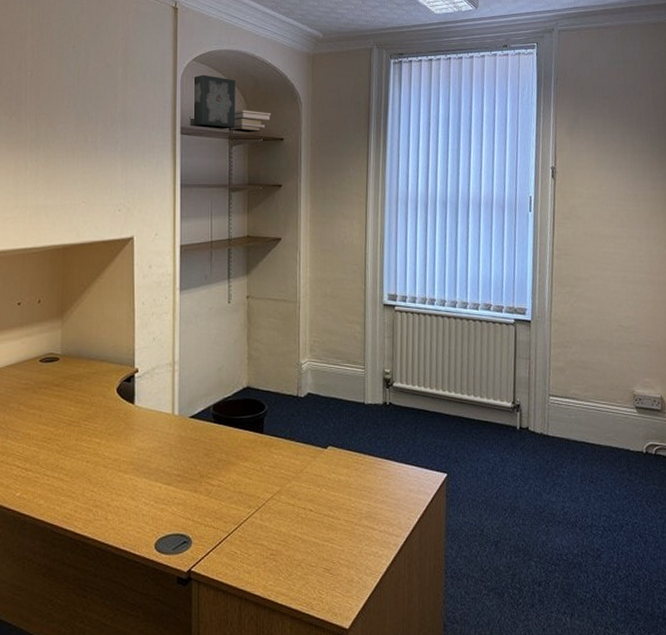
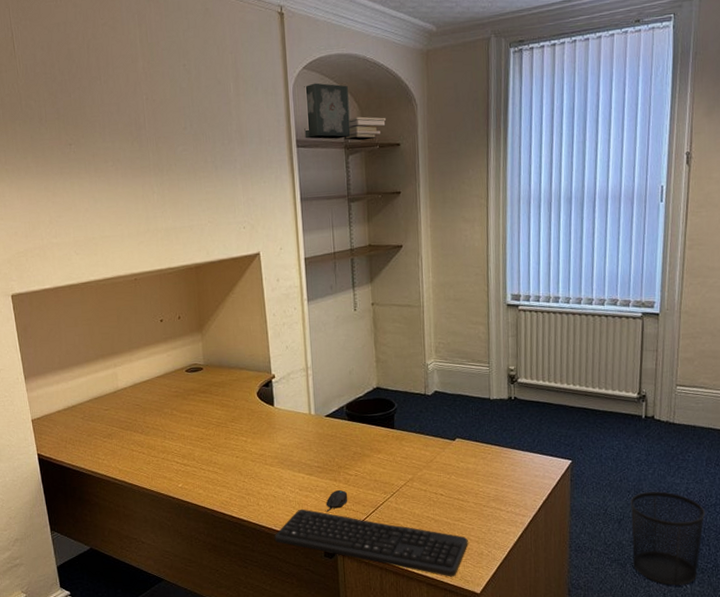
computer keyboard: none [121,524,338,609] -> present [274,509,468,577]
computer mouse: none [183,502,208,529] -> present [326,489,348,512]
waste bin: none [507,510,582,619] -> present [631,491,706,586]

